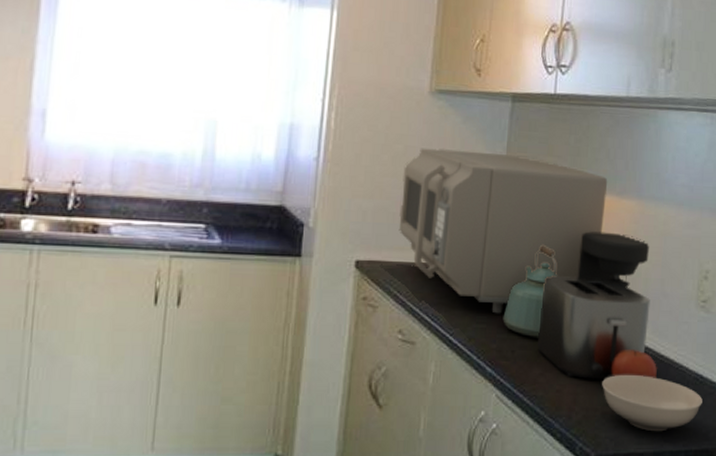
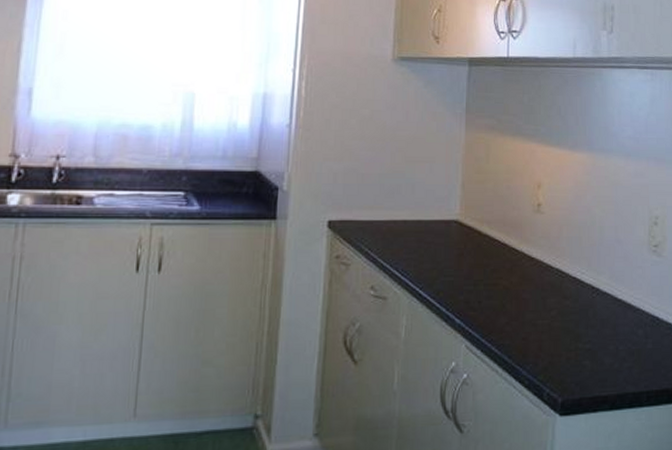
microwave: present [398,148,608,314] -> none [368,111,560,267]
kettle: present [503,245,558,338] -> none [469,199,519,289]
toaster: present [536,276,650,379] -> none [502,227,606,326]
coffee maker: present [577,231,649,288] -> none [536,184,602,236]
bowl: present [602,374,703,432] -> none [565,319,660,375]
fruit: present [611,350,657,378] -> none [573,295,616,322]

